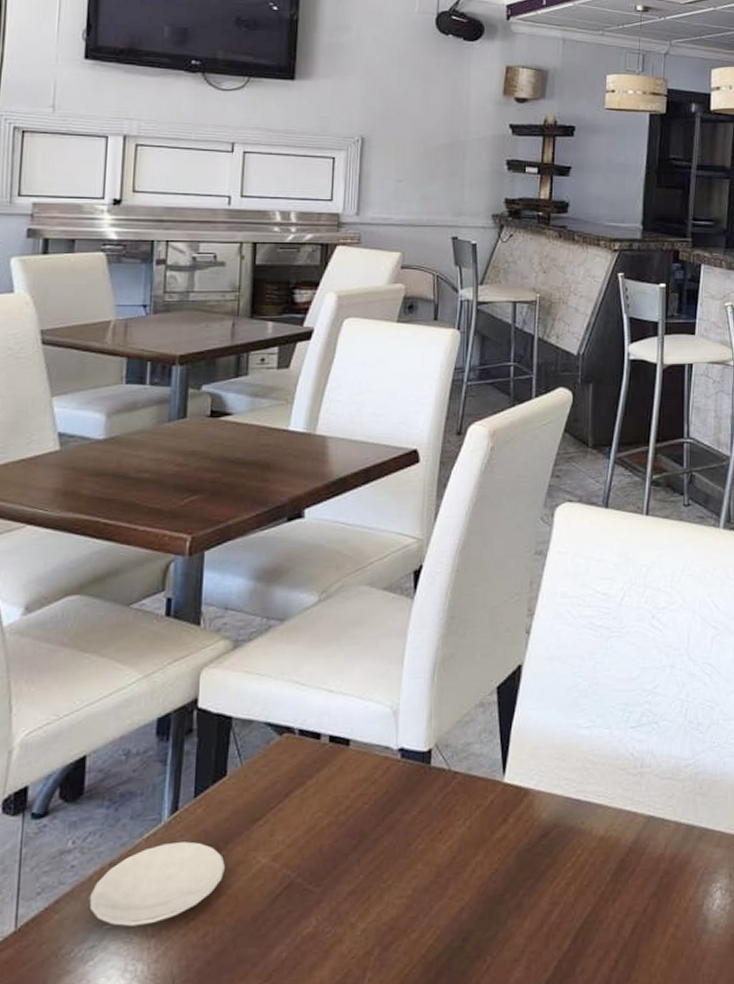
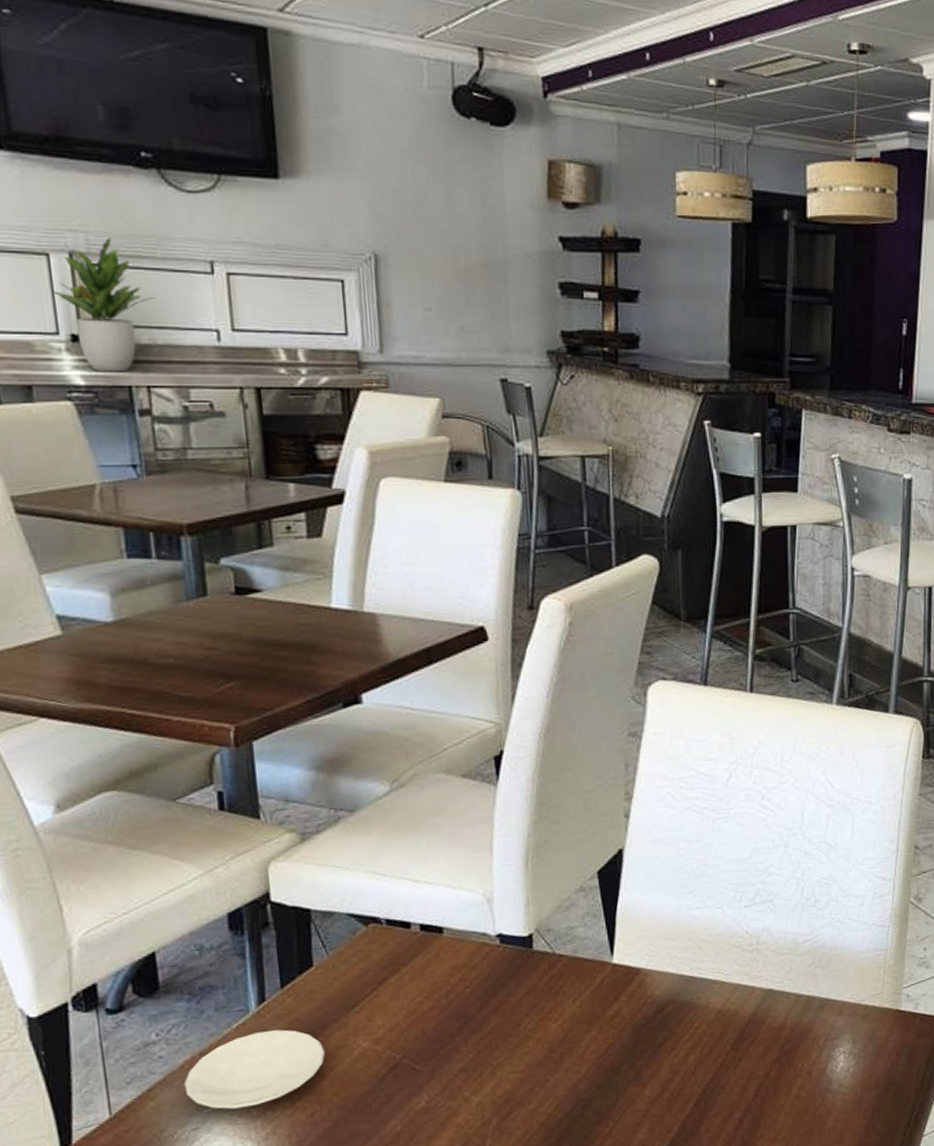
potted plant: none [106,124,184,229] -> present [54,237,155,372]

